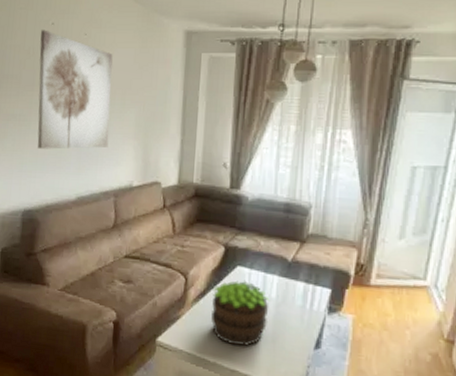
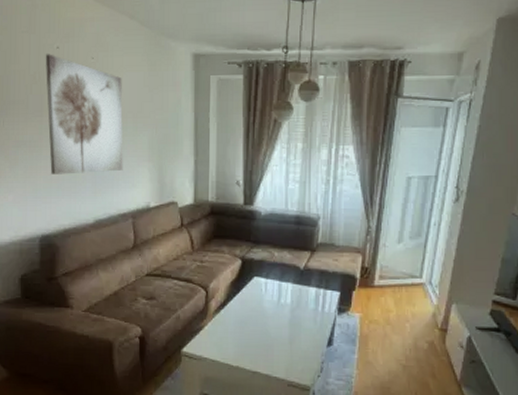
potted plant: present [211,280,270,346] -> none [231,290,285,350]

